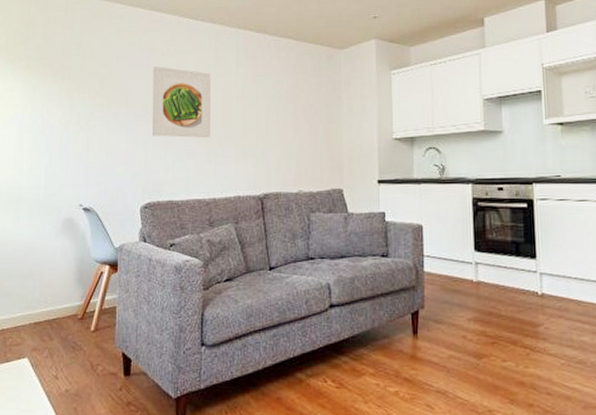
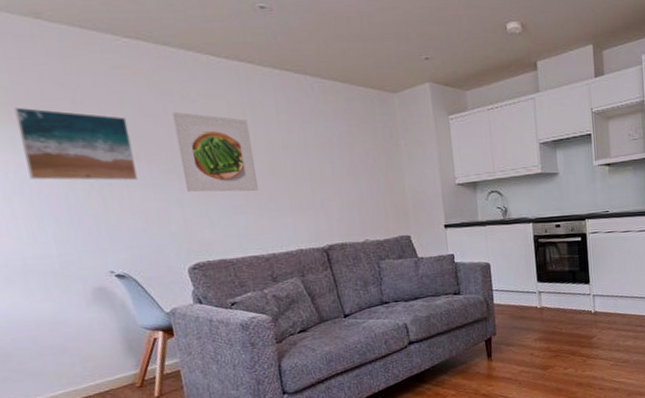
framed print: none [39,62,118,125] -> present [14,107,137,181]

